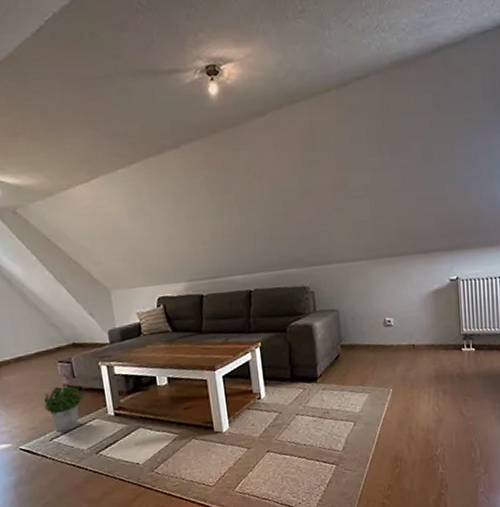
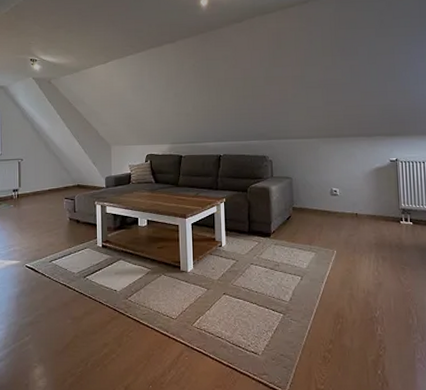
potted plant: present [44,383,84,432] -> none [49,216,80,255]

